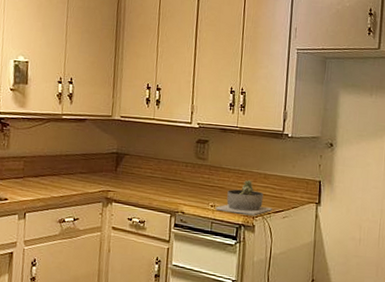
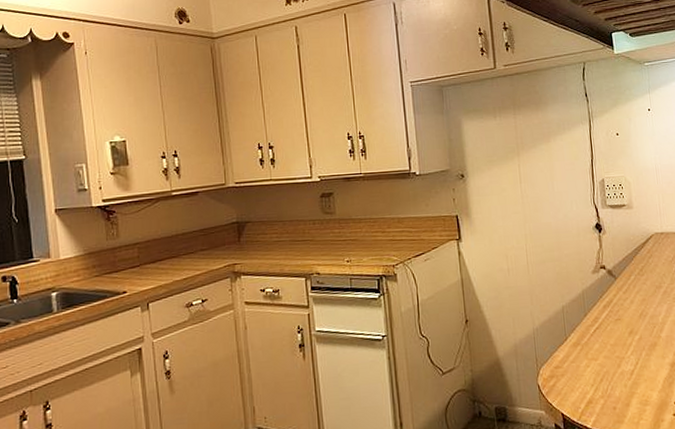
succulent planter: present [215,179,273,215] -> none [351,226,413,265]

